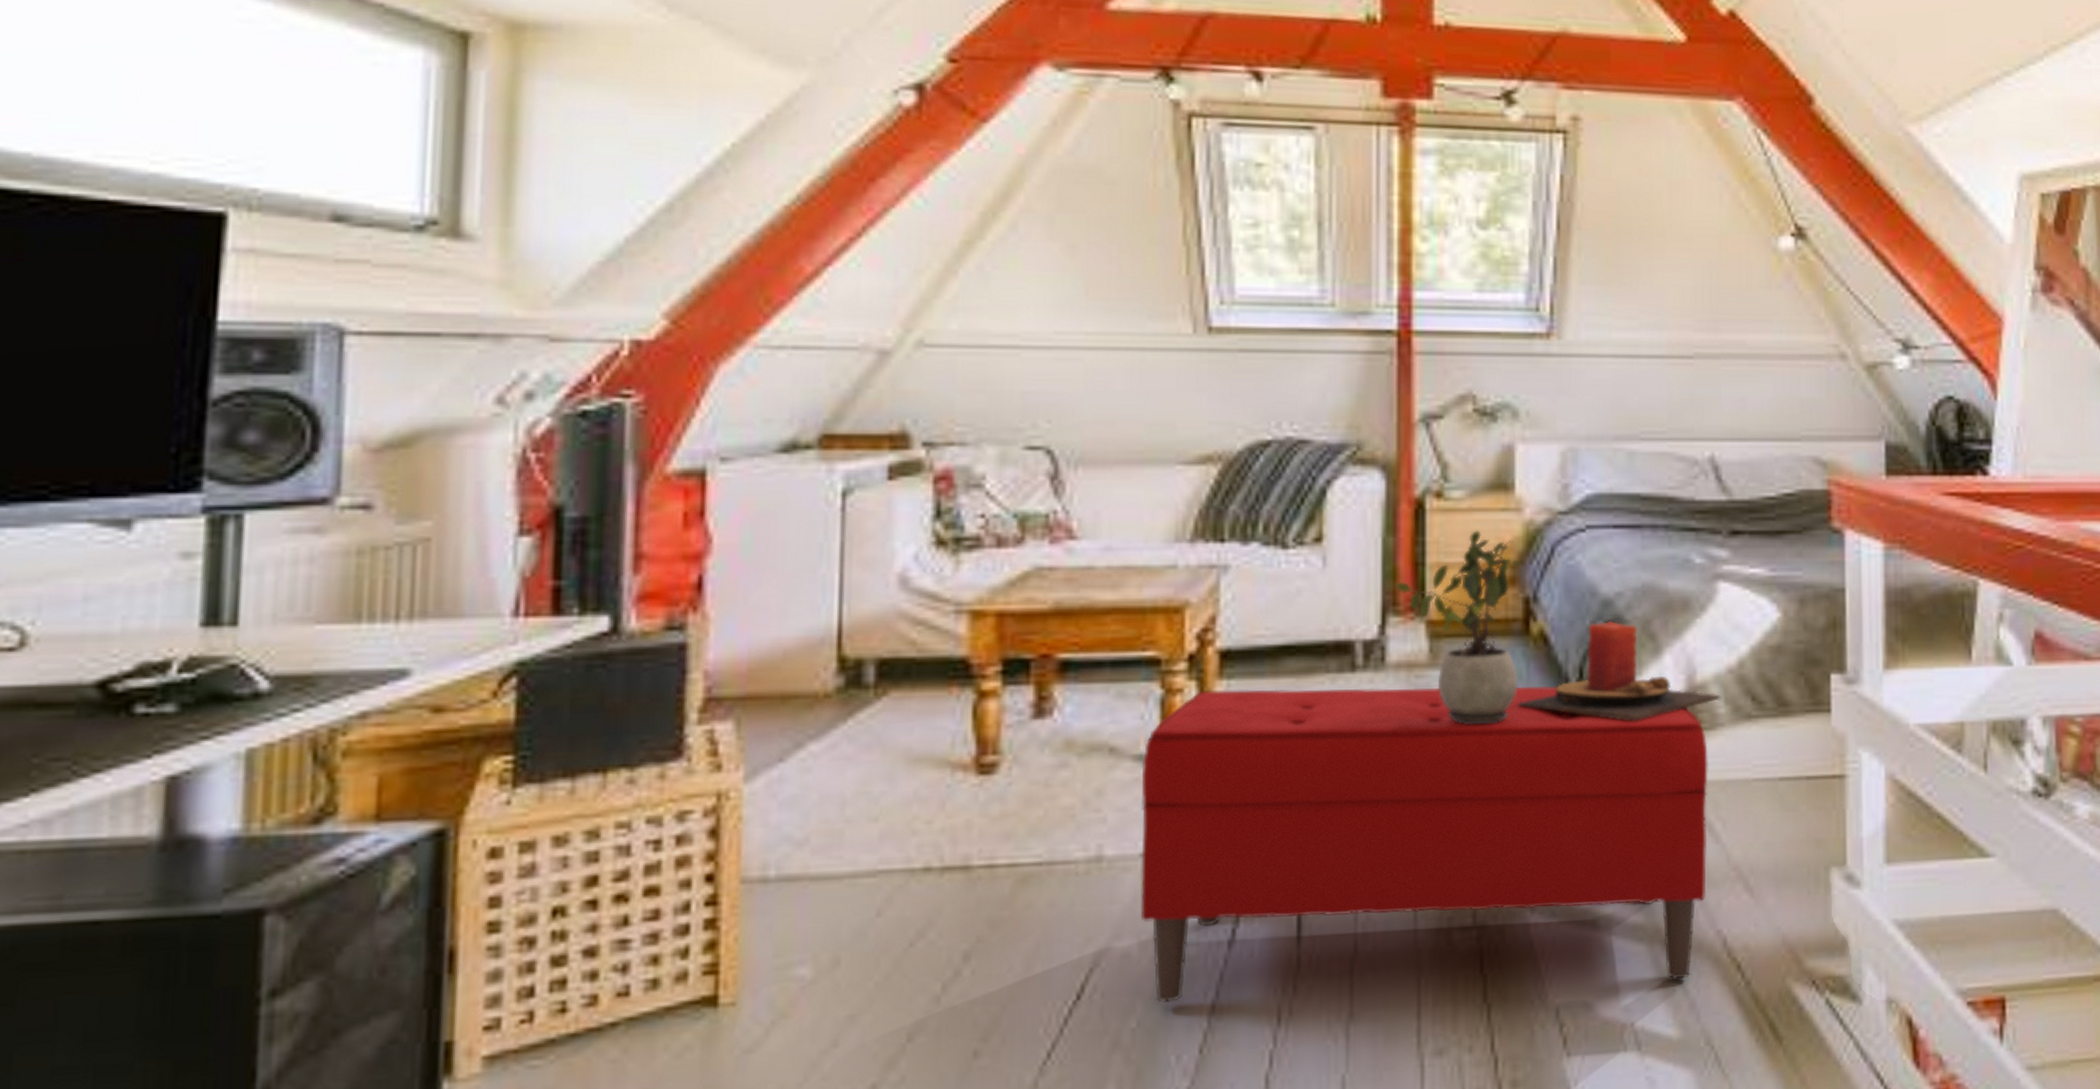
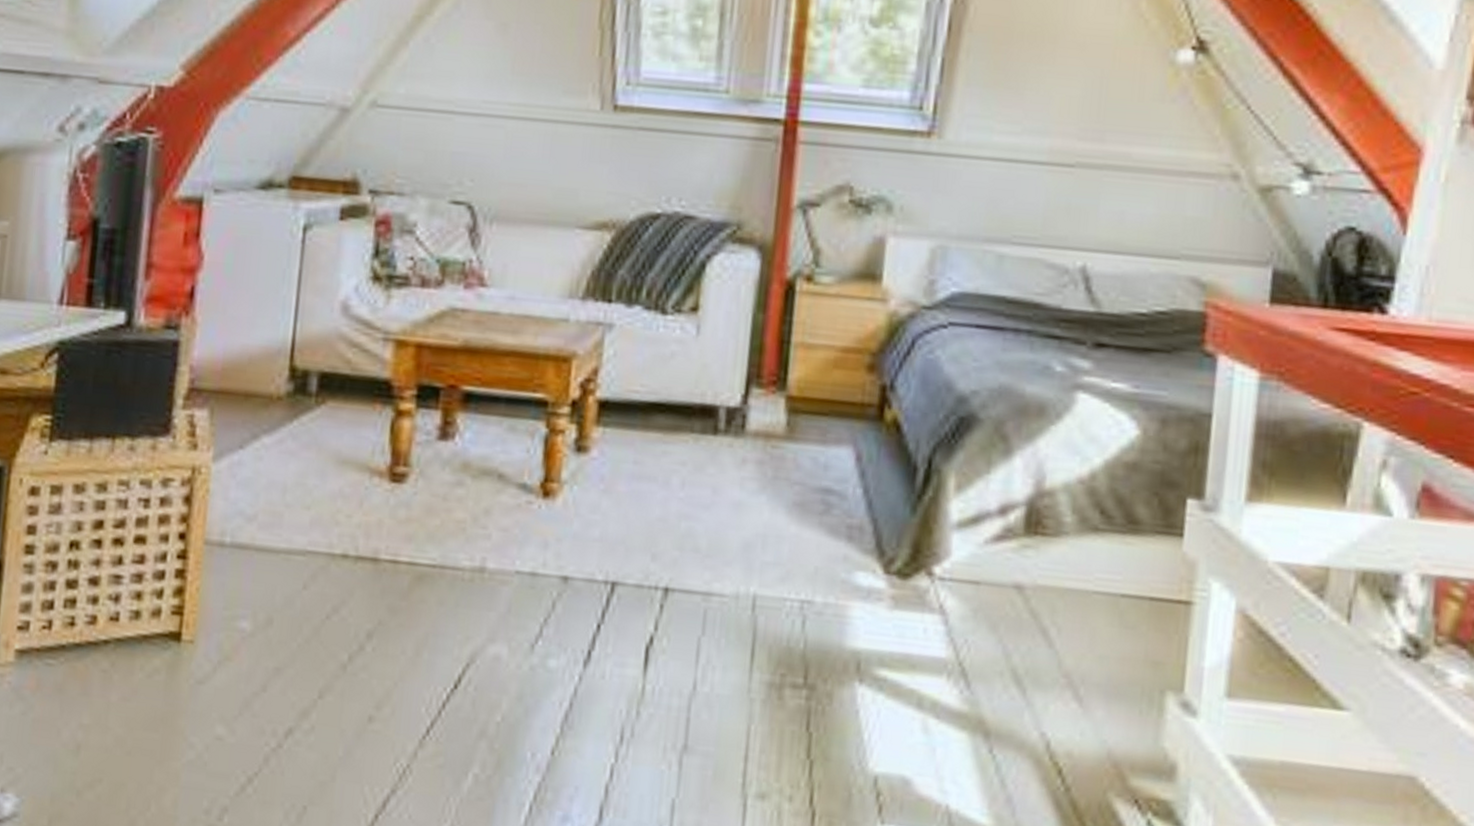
bench: present [1140,685,1708,1002] -> none [512,434,1050,773]
potted plant: present [1395,530,1520,725] -> none [760,315,881,501]
candle: present [1518,621,1721,722] -> none [865,417,1069,518]

